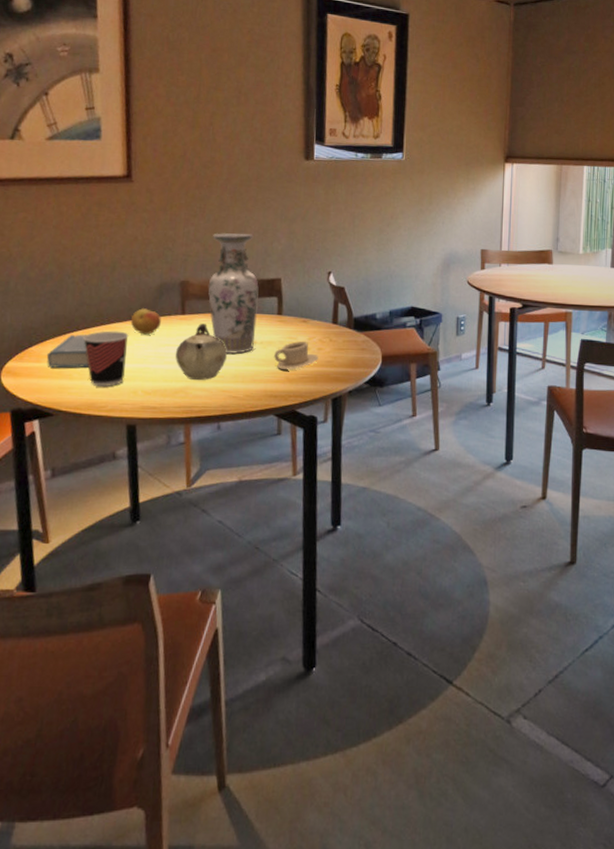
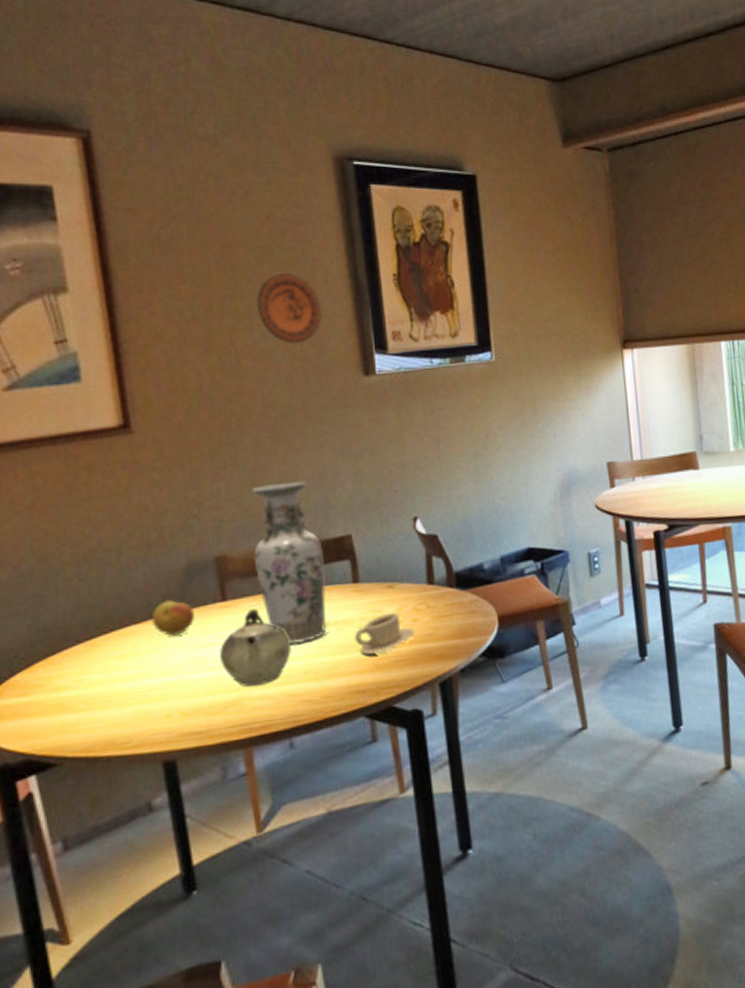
hardback book: present [46,334,89,368] -> none [37,648,99,700]
cup: present [83,331,129,386] -> none [87,635,152,716]
decorative plate: none [232,75,280,130] -> present [257,272,322,344]

